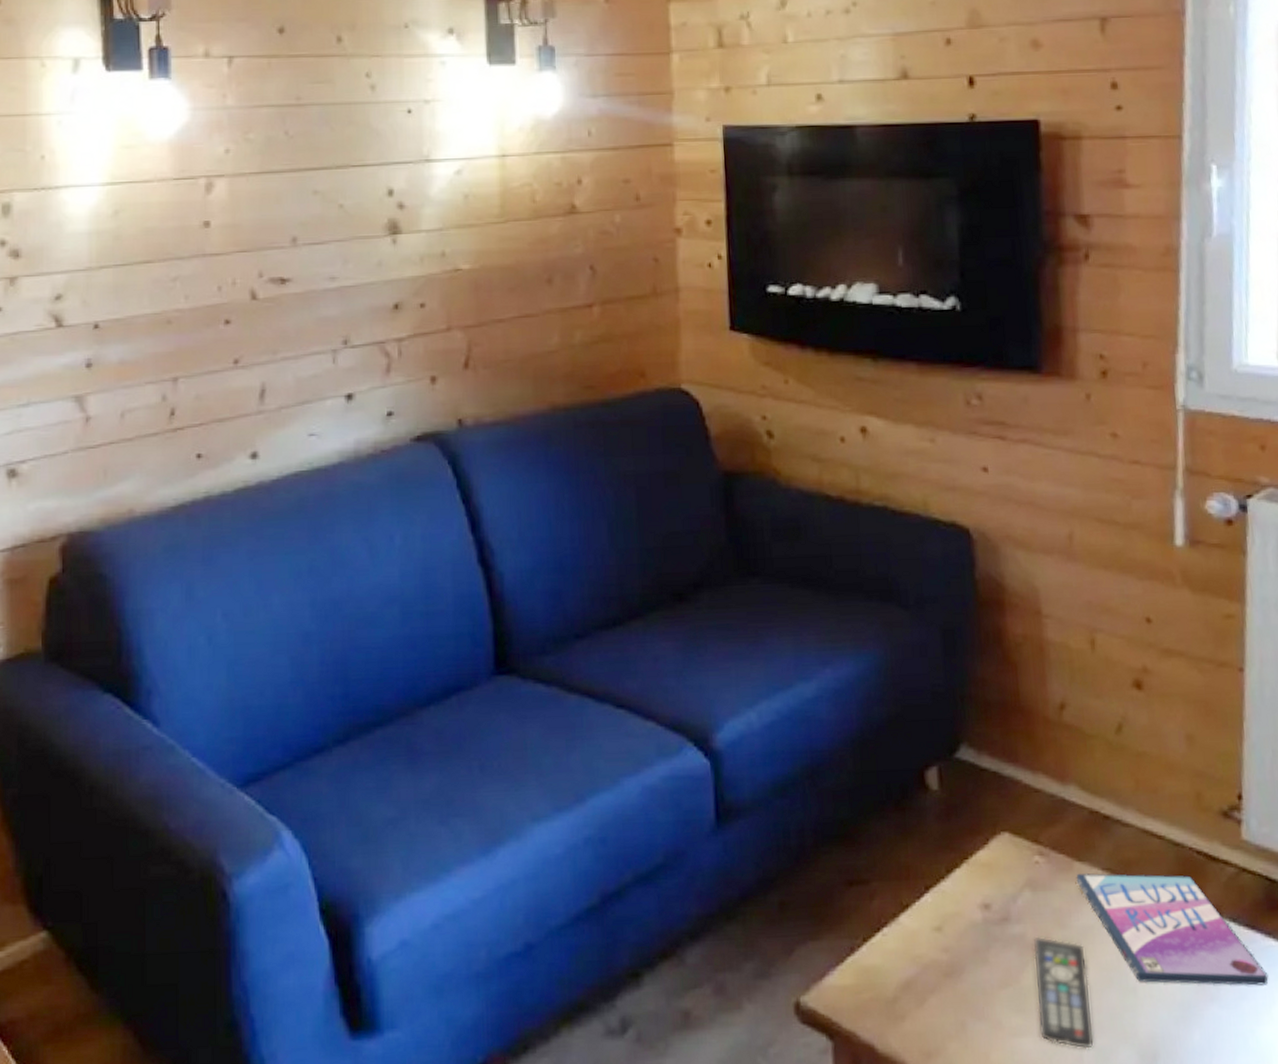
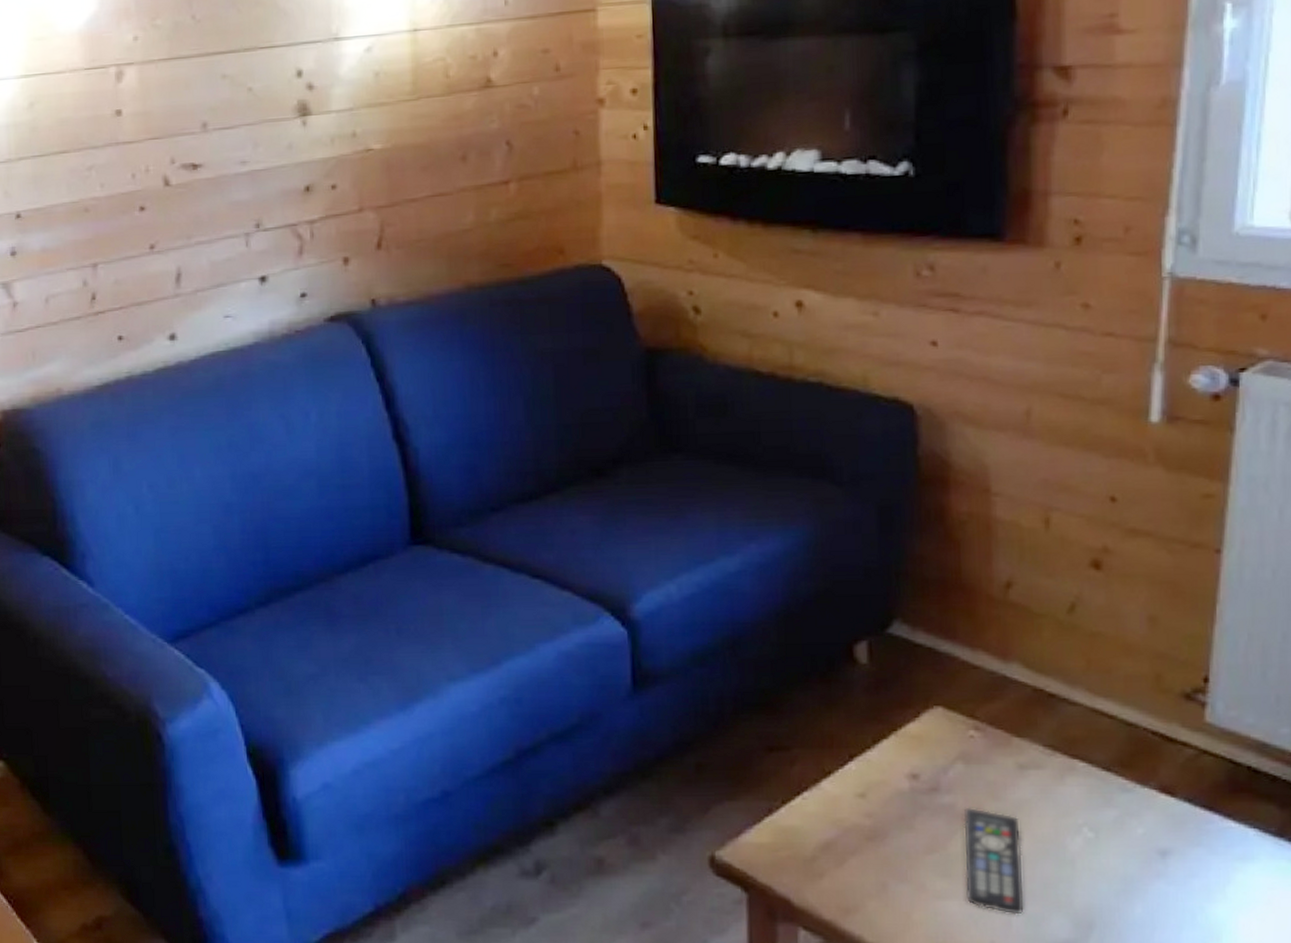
video game case: present [1076,873,1268,986] -> none [1014,749,1224,865]

